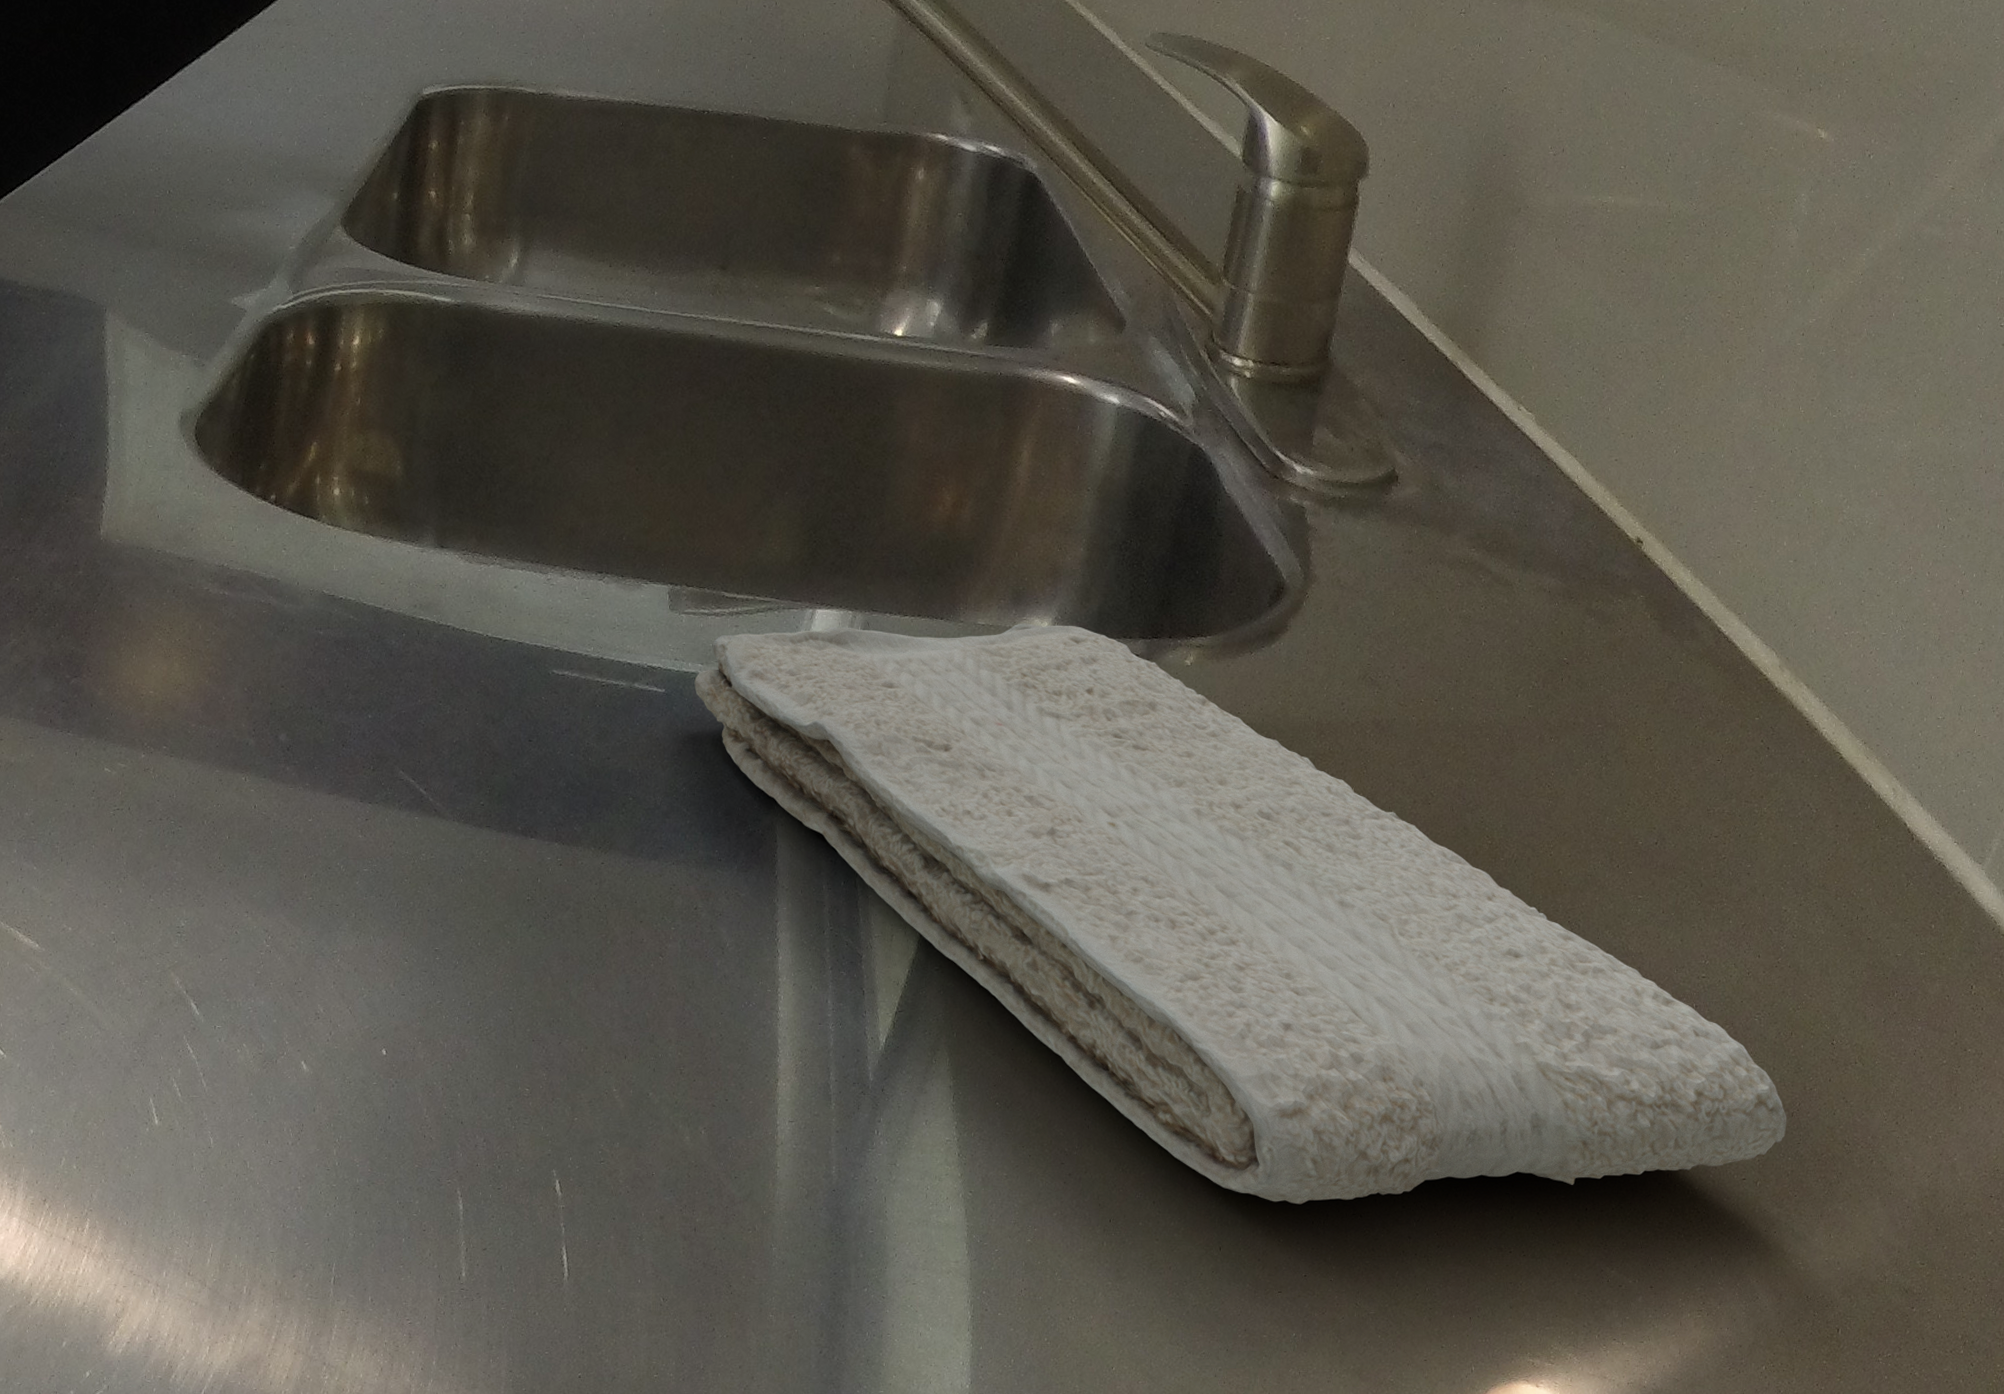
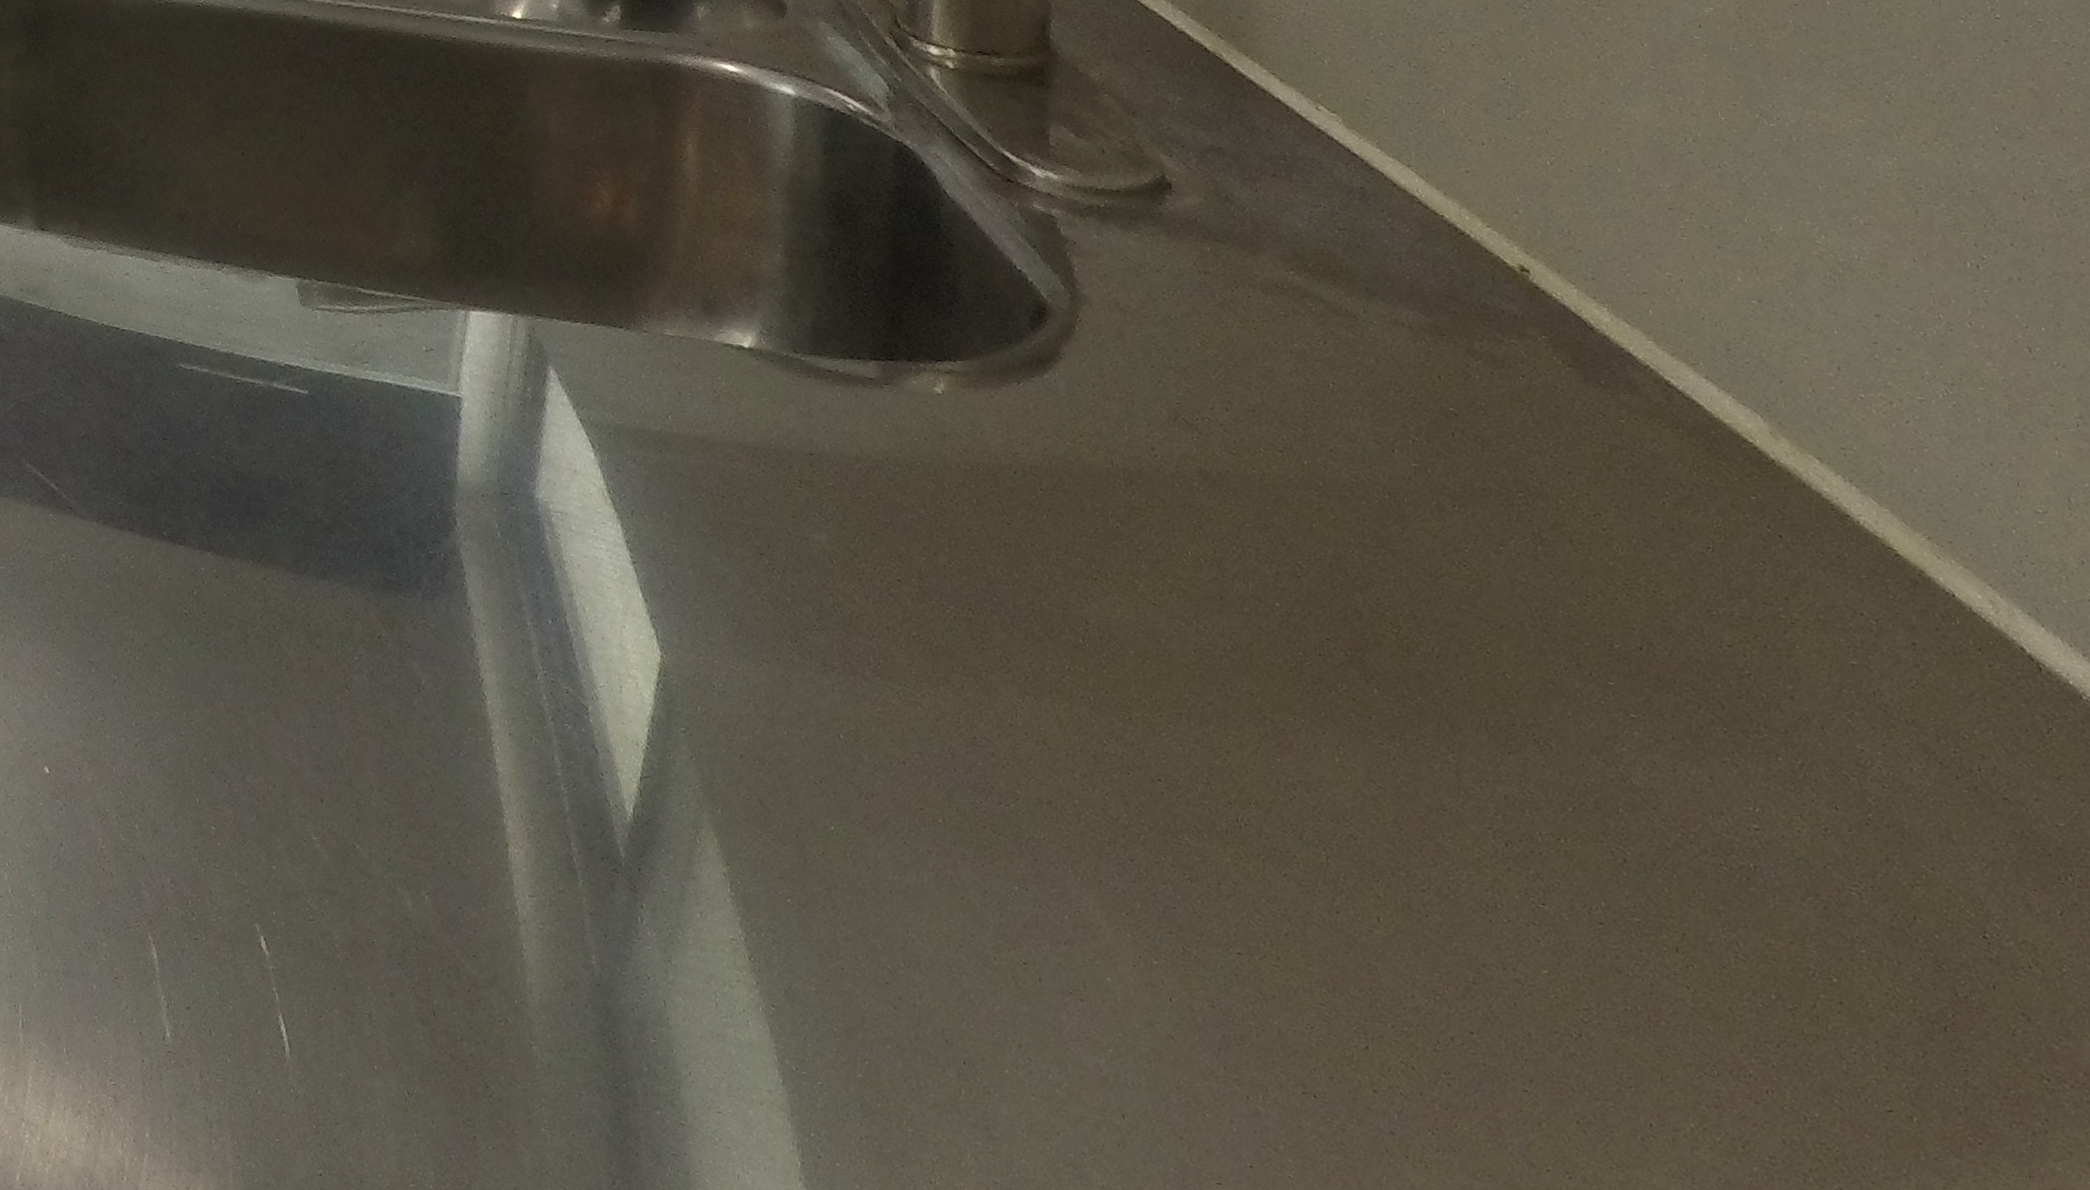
washcloth: present [694,623,1787,1205] -> none [340,331,1942,1090]

